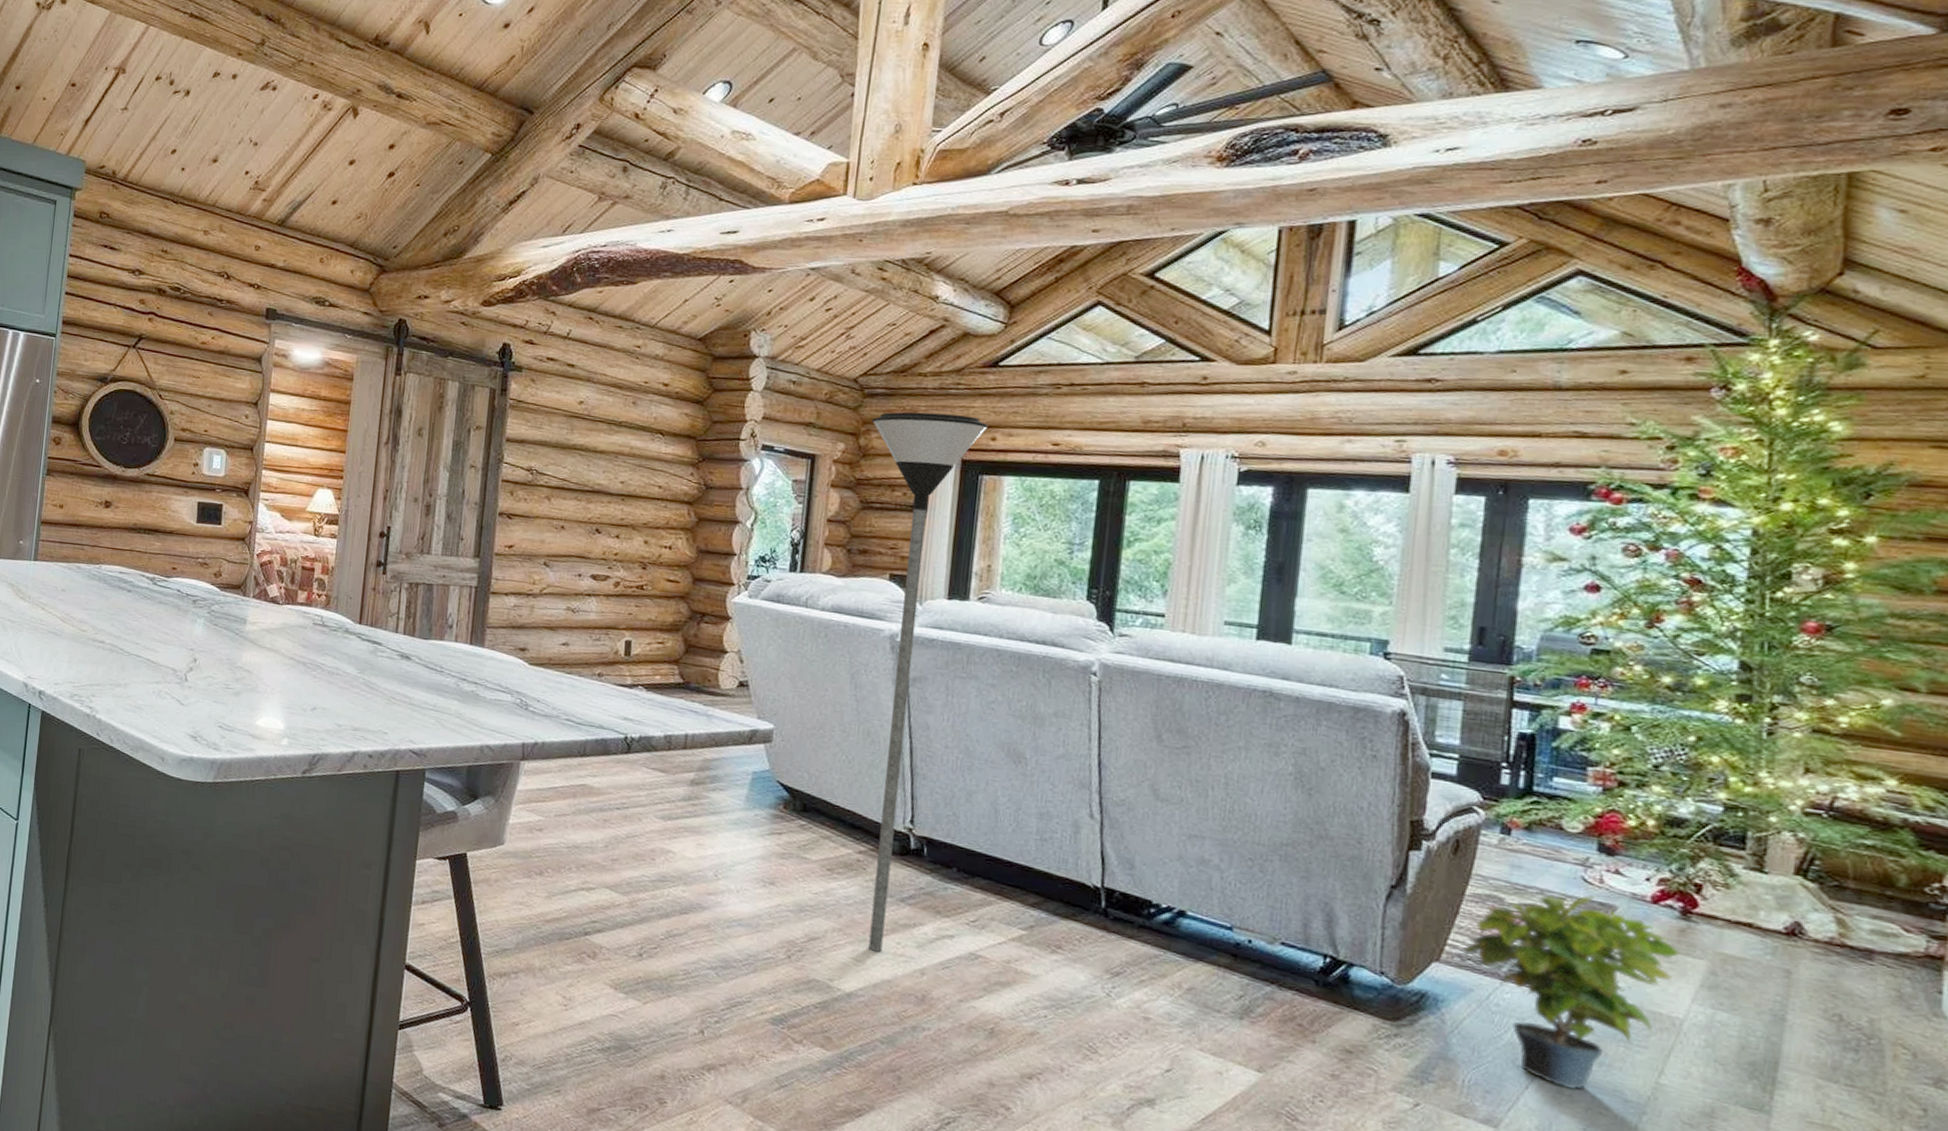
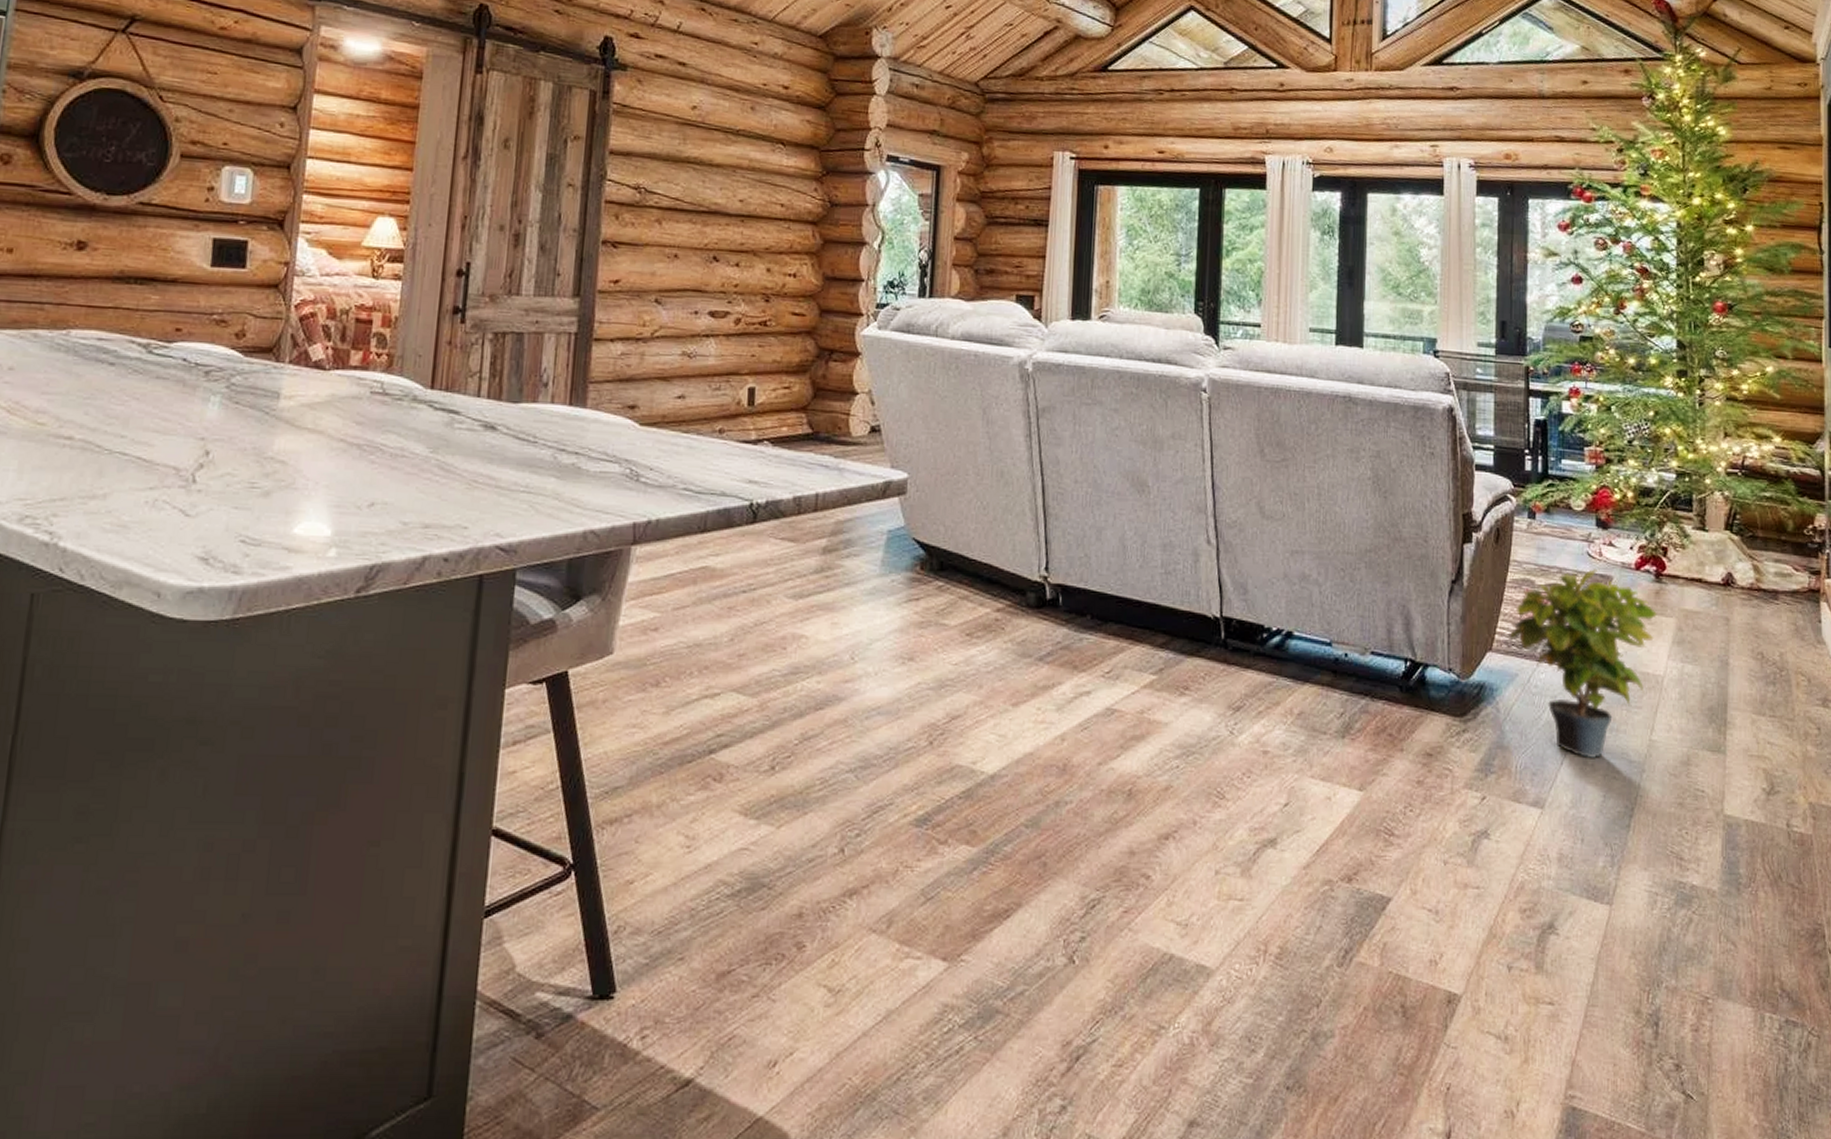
floor lamp: present [868,411,989,952] -> none [993,118,1101,722]

